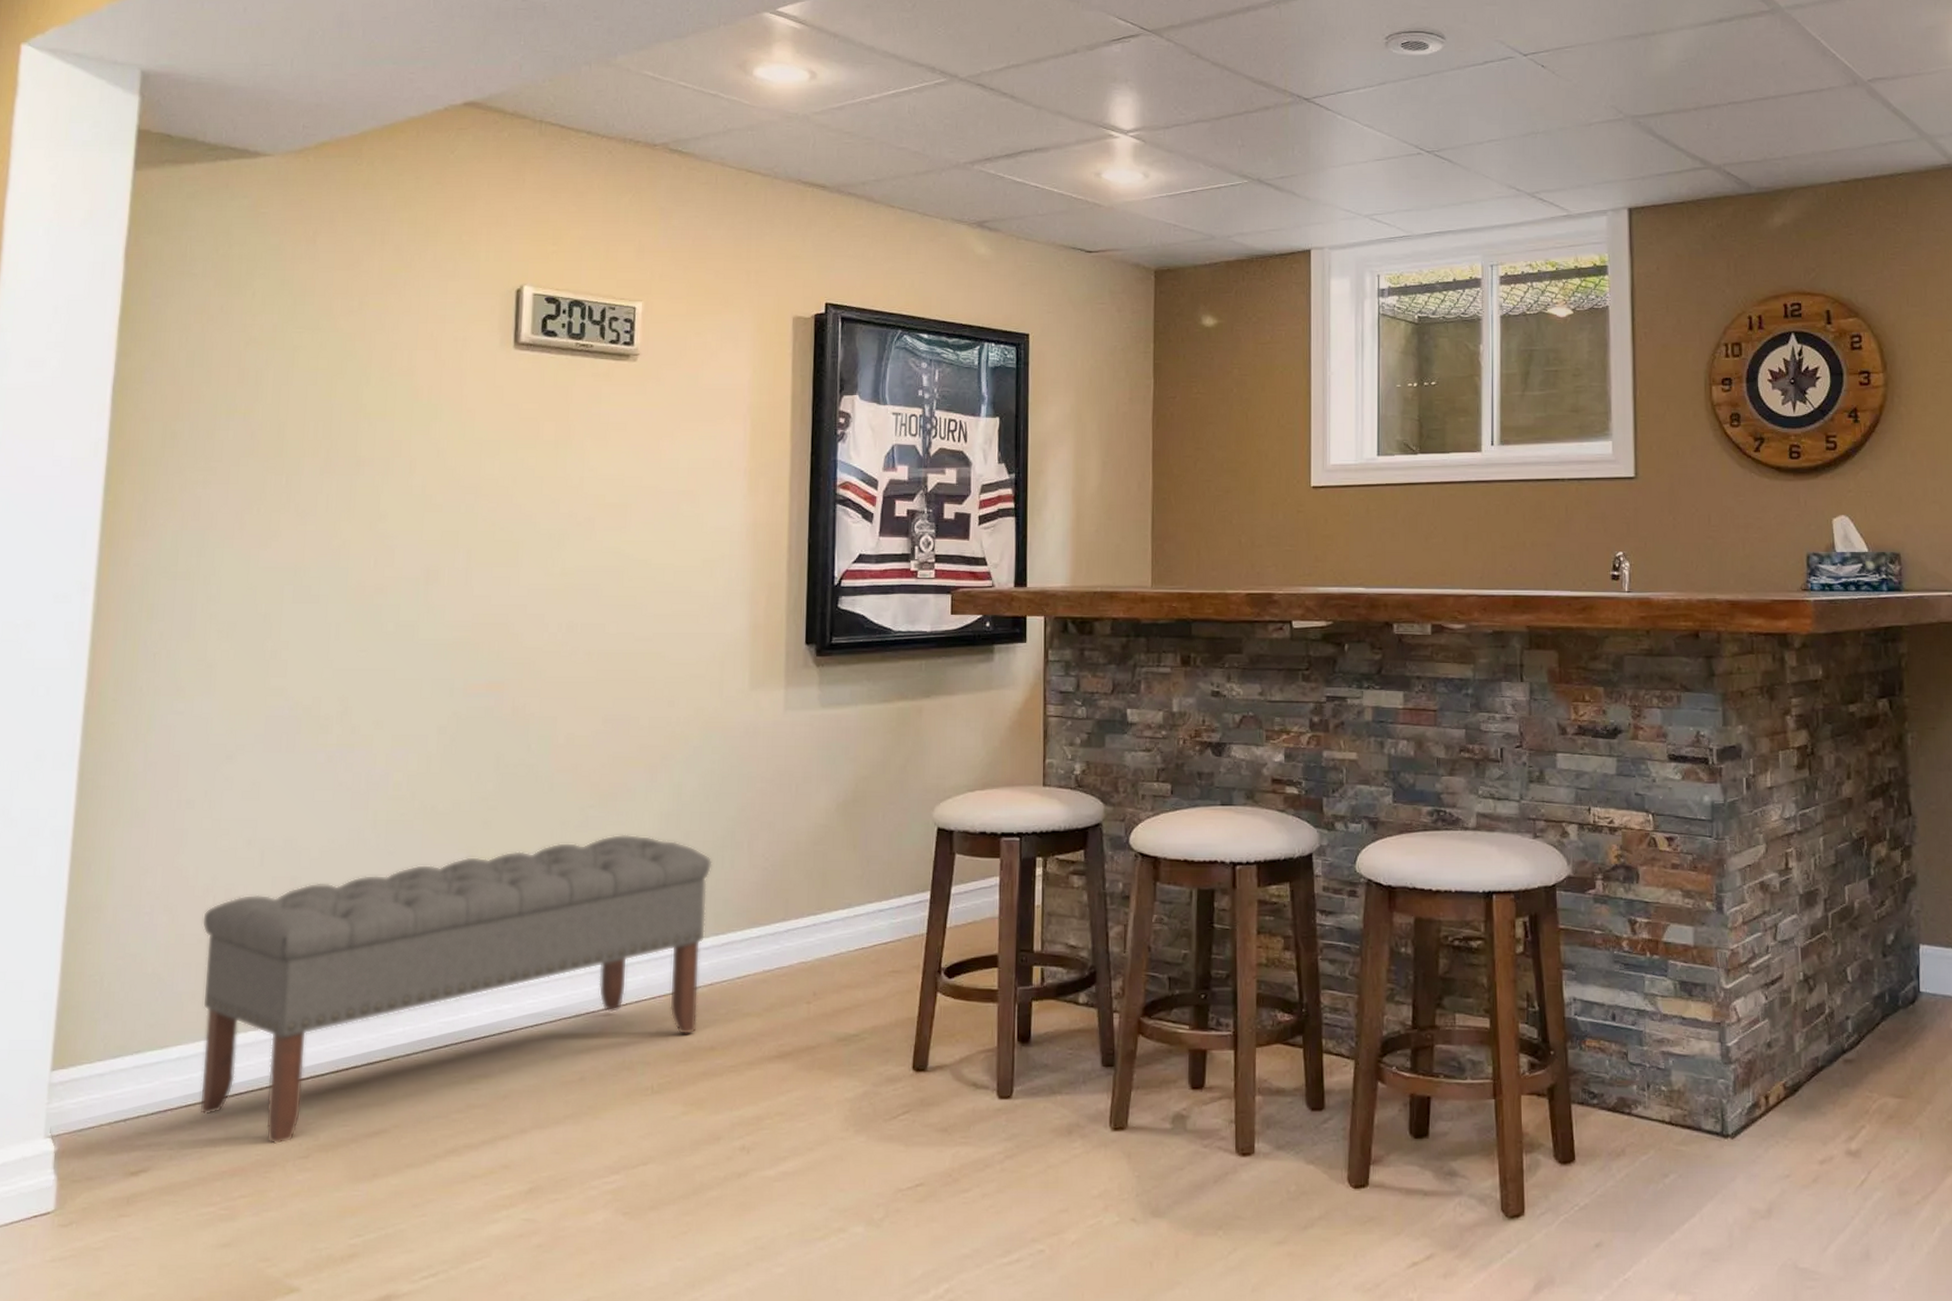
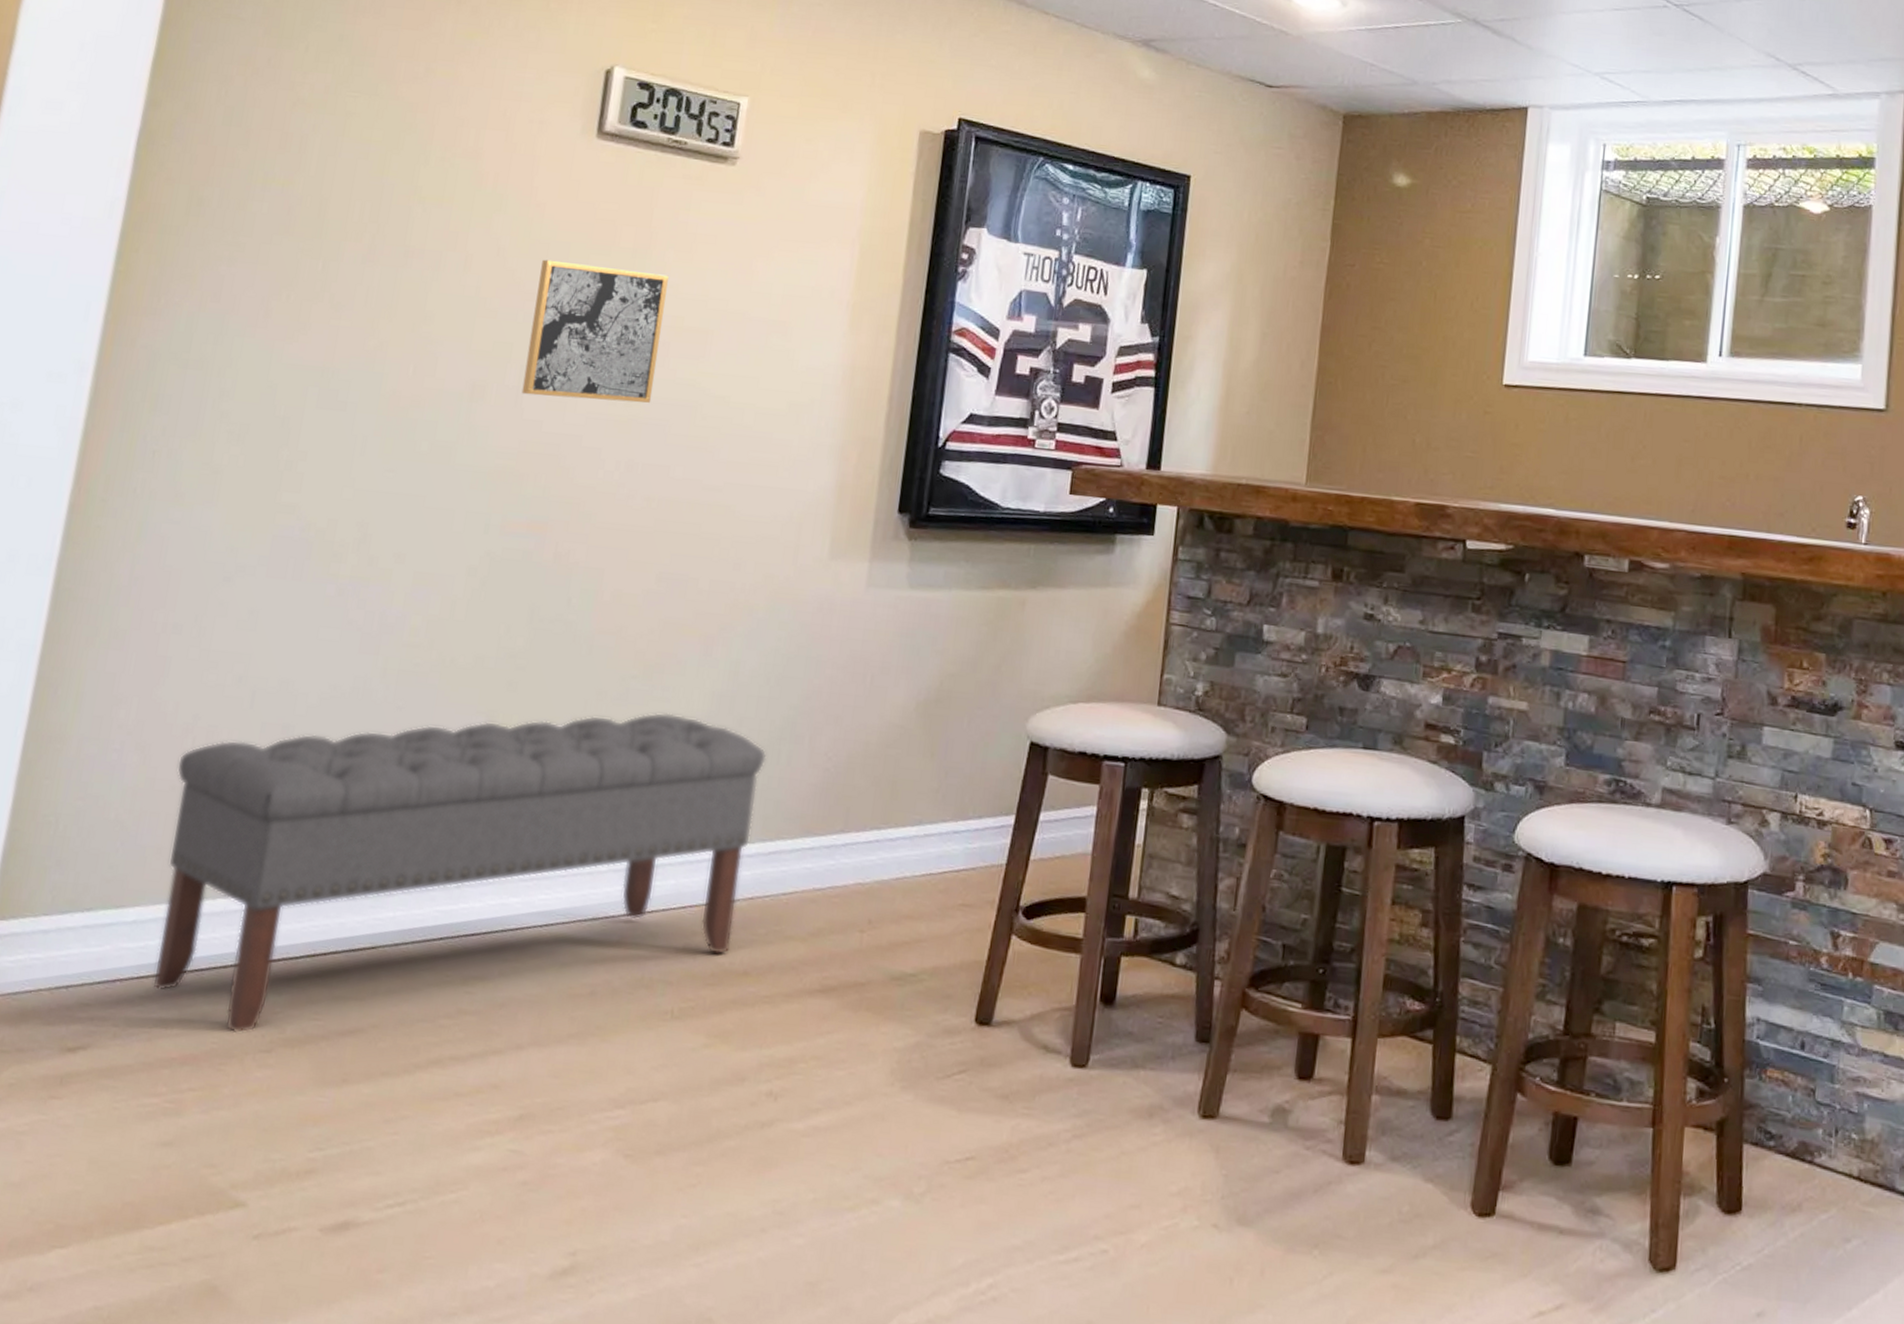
wall art: none [470,457,588,574] -> present [521,259,669,403]

